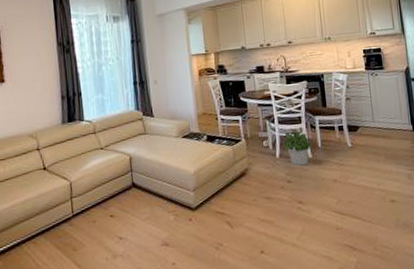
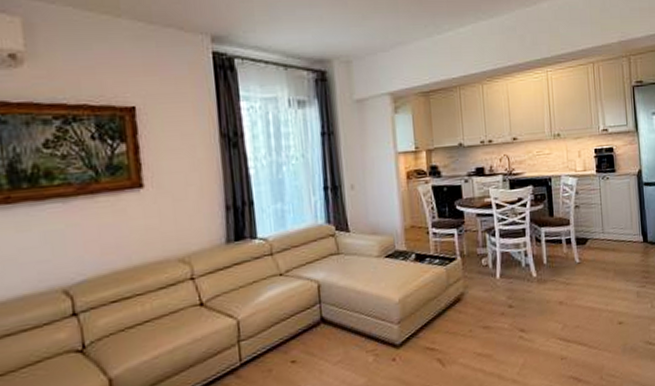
potted plant: present [281,130,311,166] -> none [503,245,536,287]

